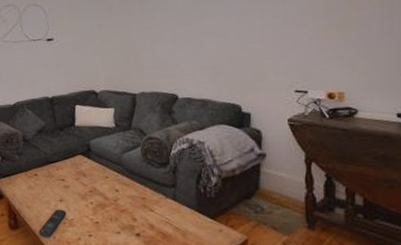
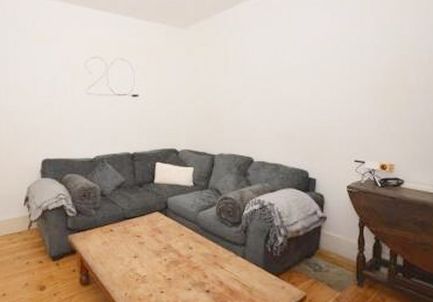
remote control: present [39,209,67,238] -> none [110,265,140,295]

